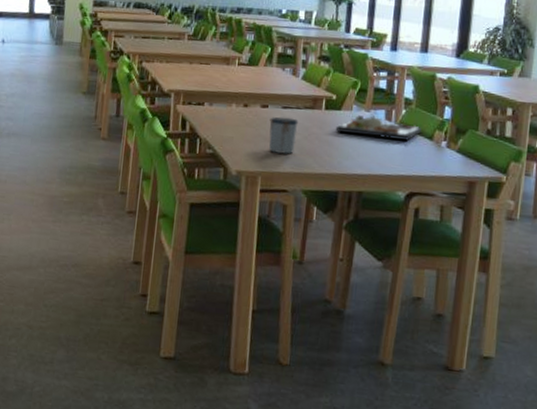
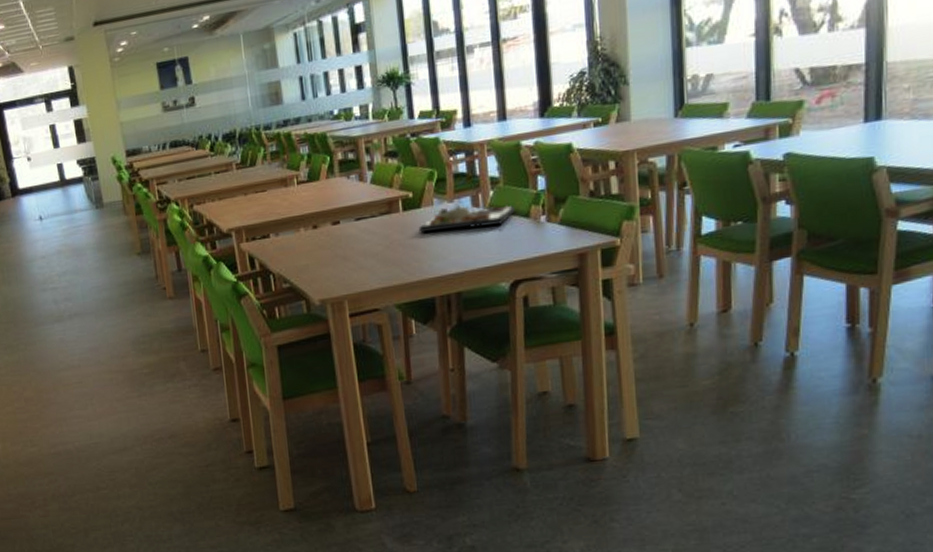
mug: present [269,116,299,154] -> none [344,229,378,272]

